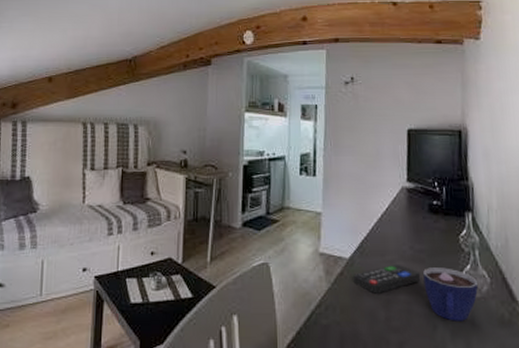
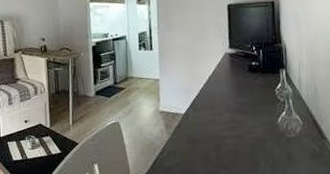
remote control: present [353,263,421,294] -> none [188,115,245,140]
cup: present [423,267,478,321] -> none [246,115,293,157]

